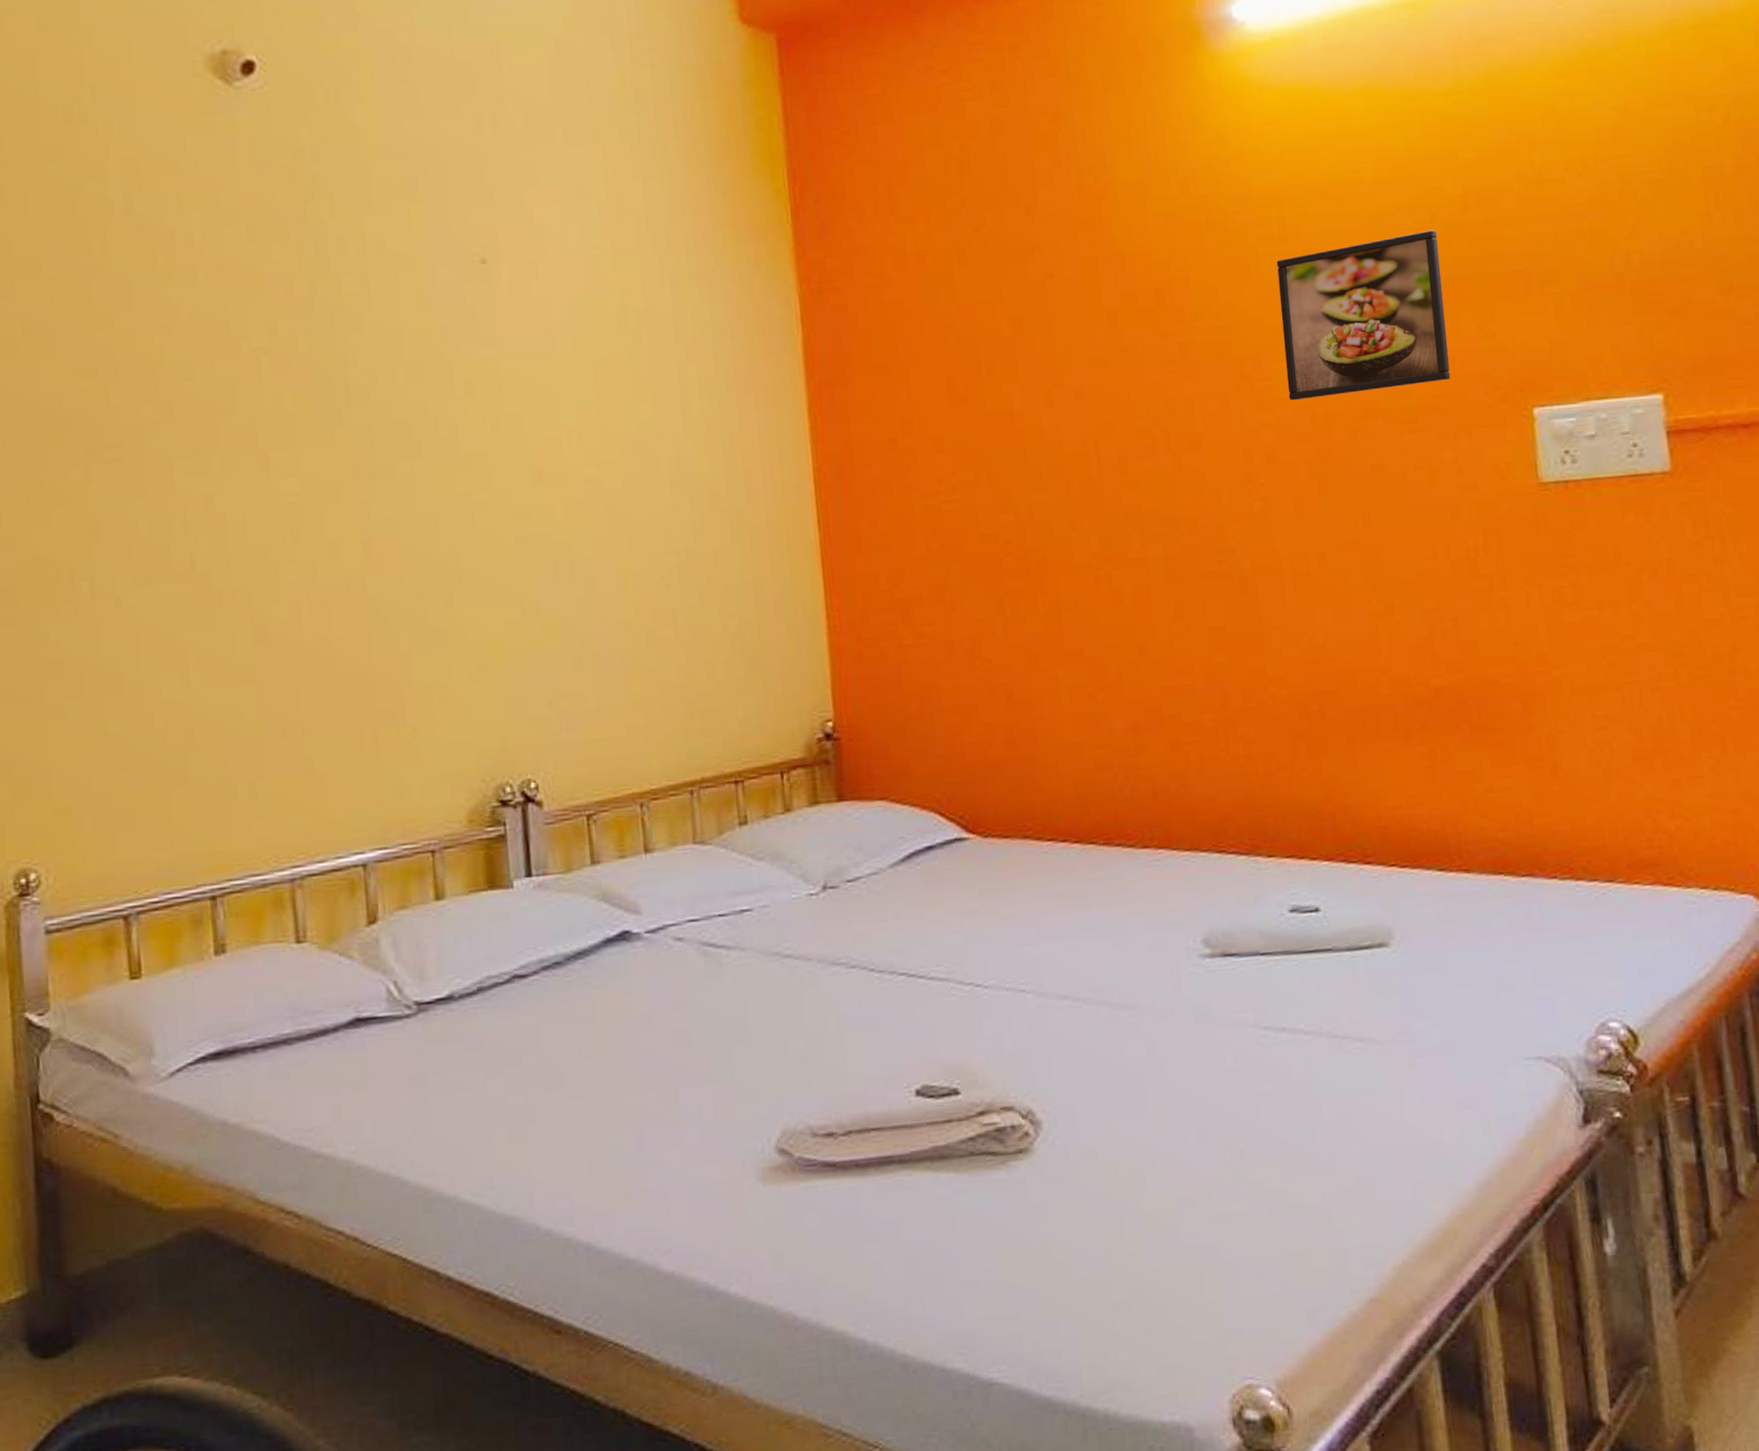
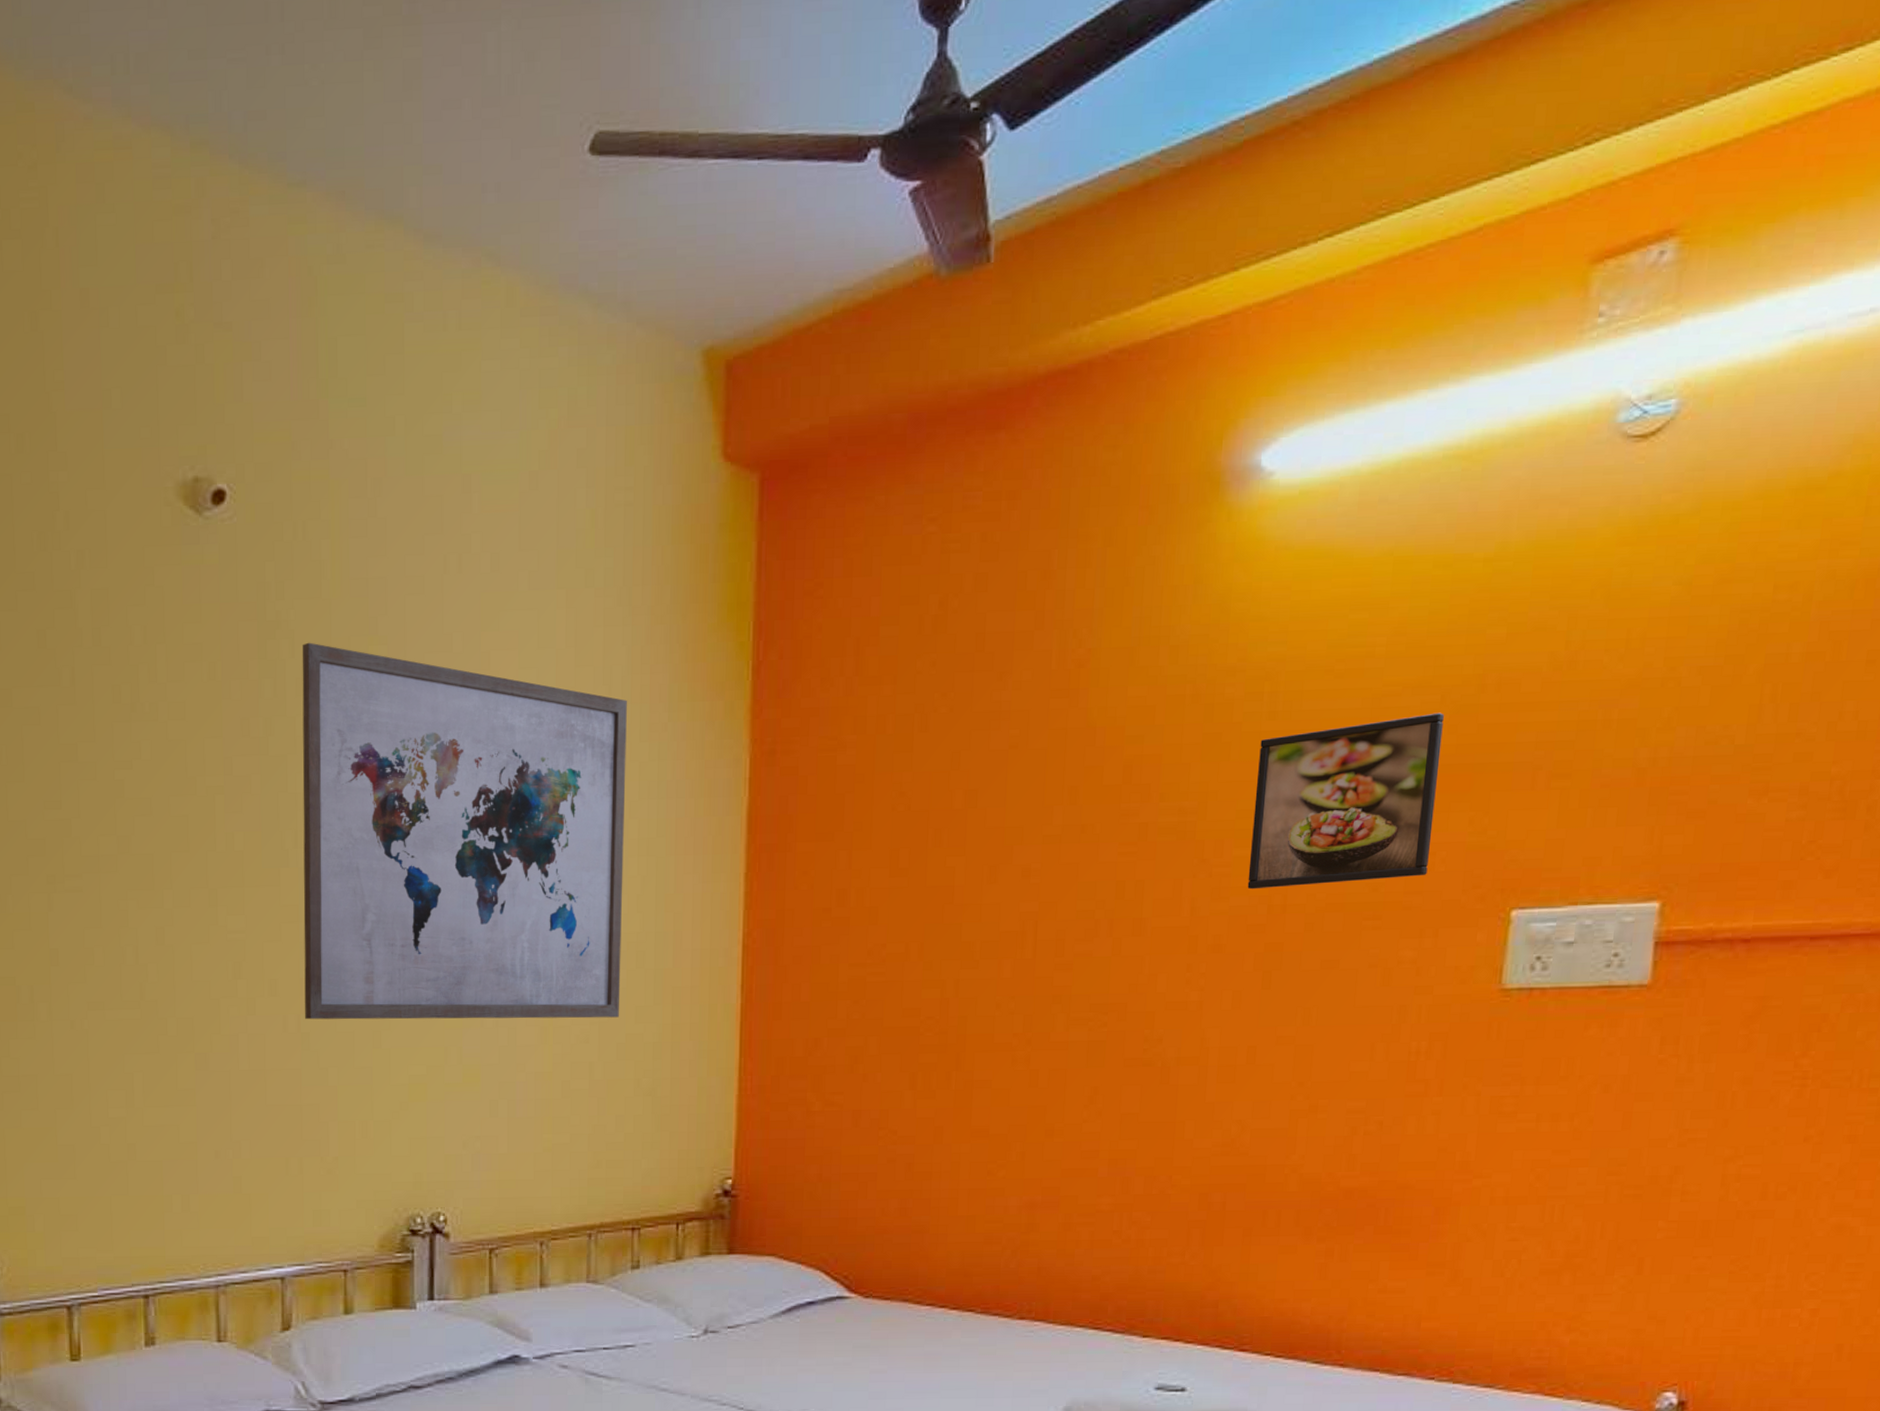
wall art: none [342,202,698,582] -> present [302,642,627,1020]

